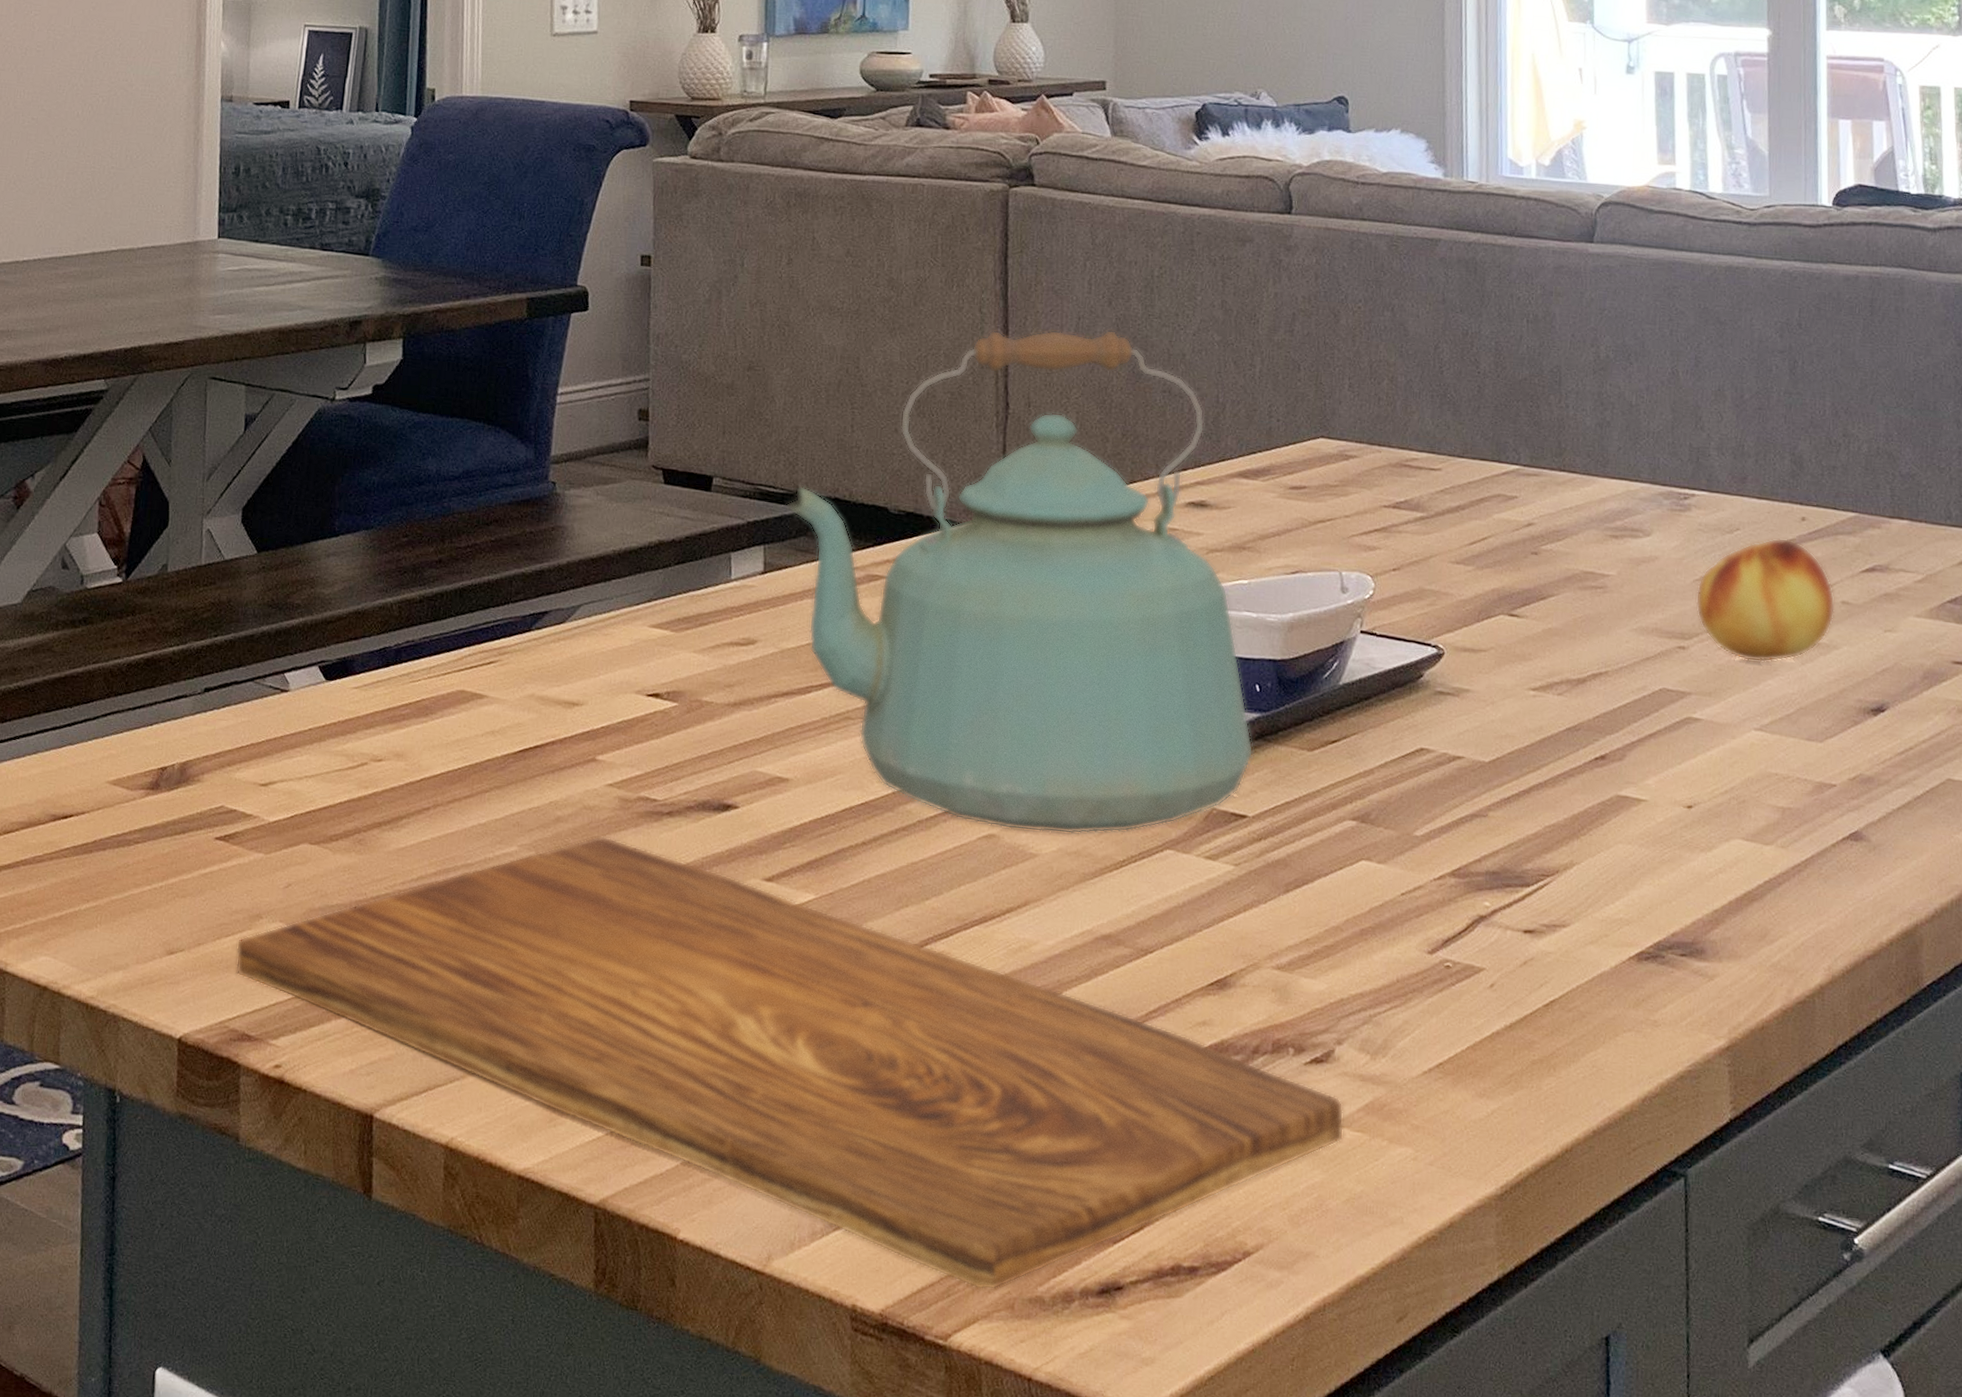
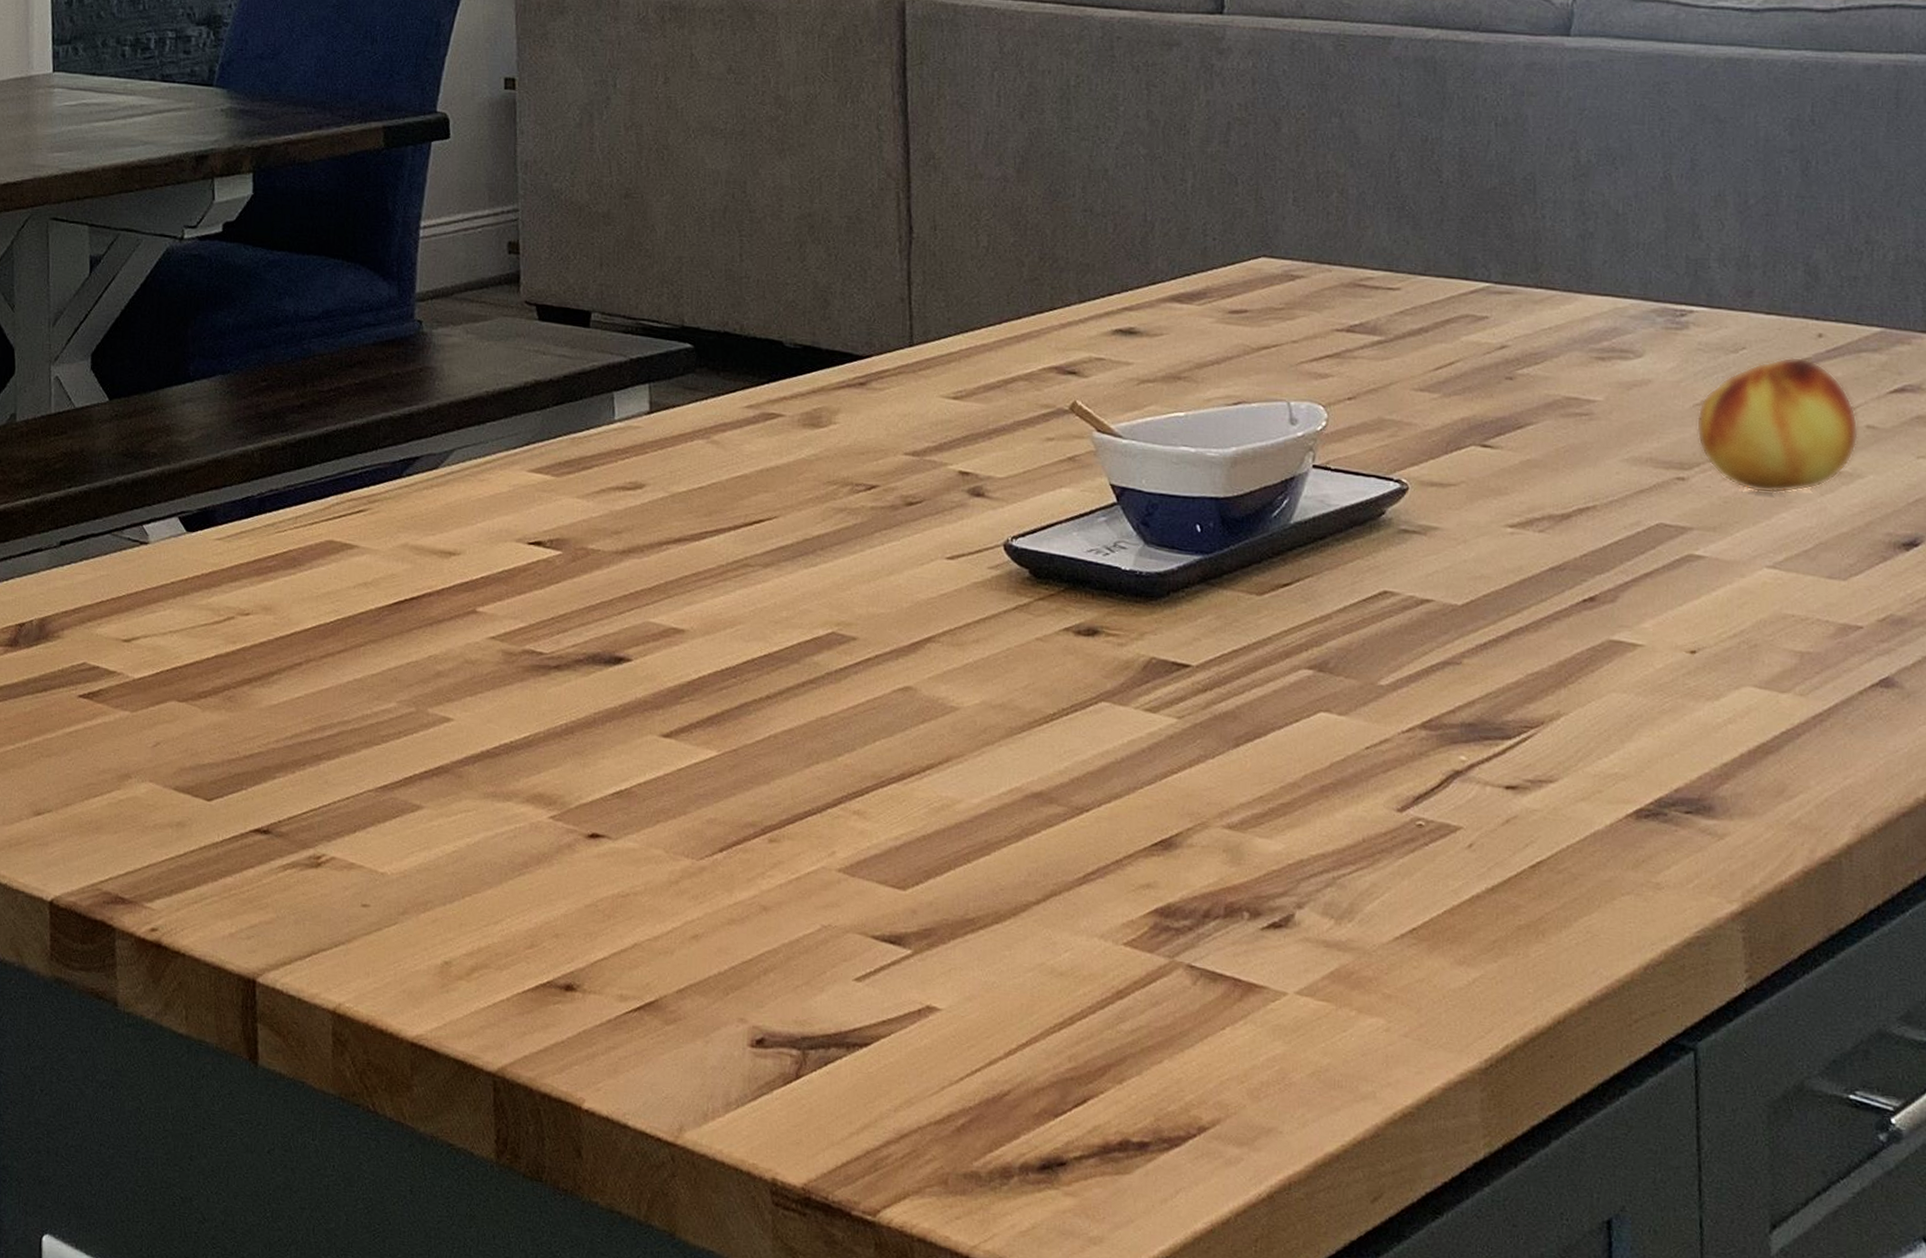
cutting board: present [236,836,1344,1290] -> none [105,691,1308,1165]
kettle: present [785,329,1254,835] -> none [671,145,1196,686]

